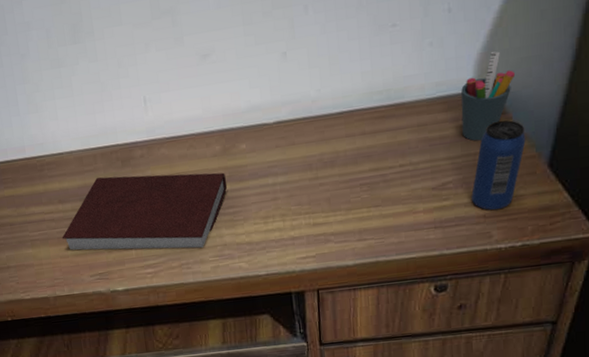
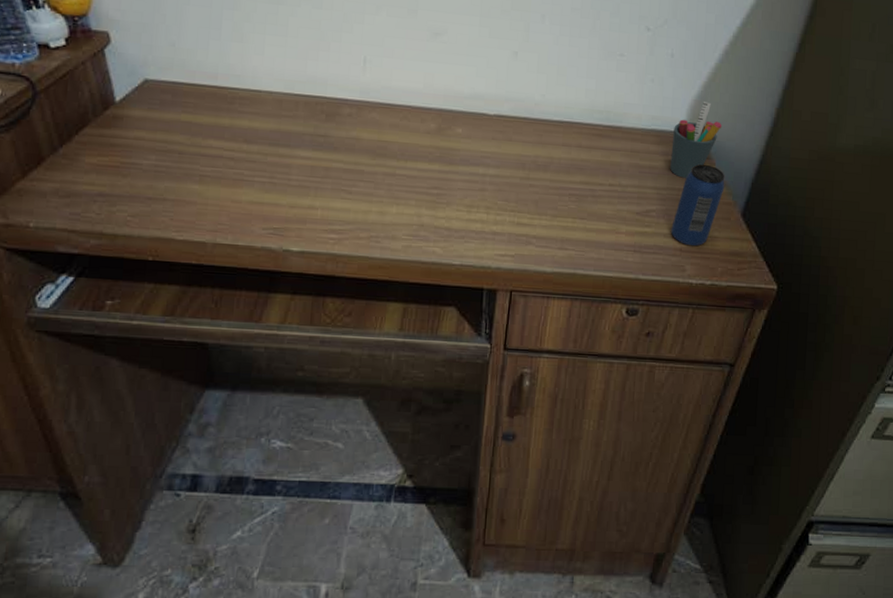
notebook: present [62,172,228,250] -> none [238,125,436,223]

